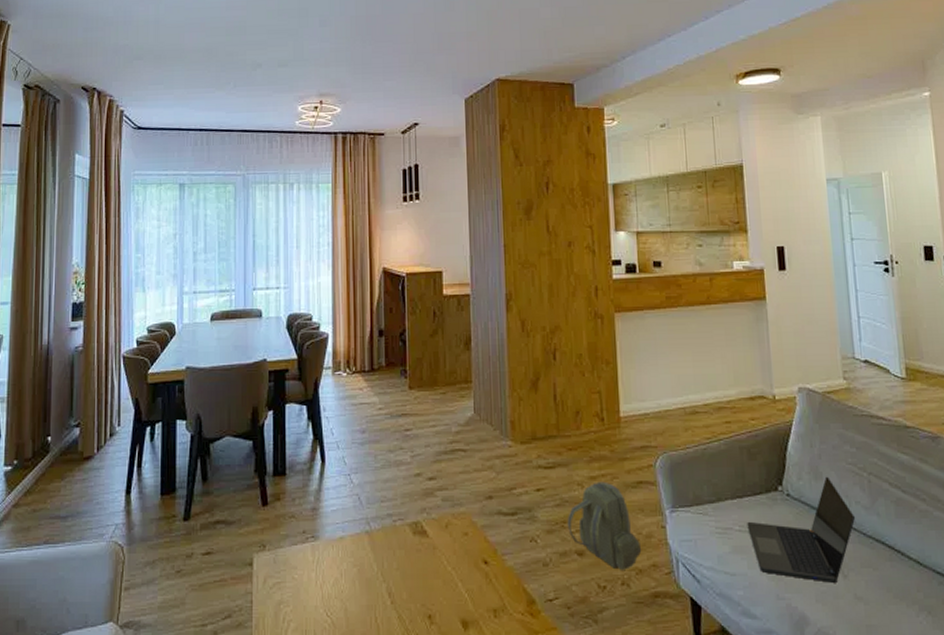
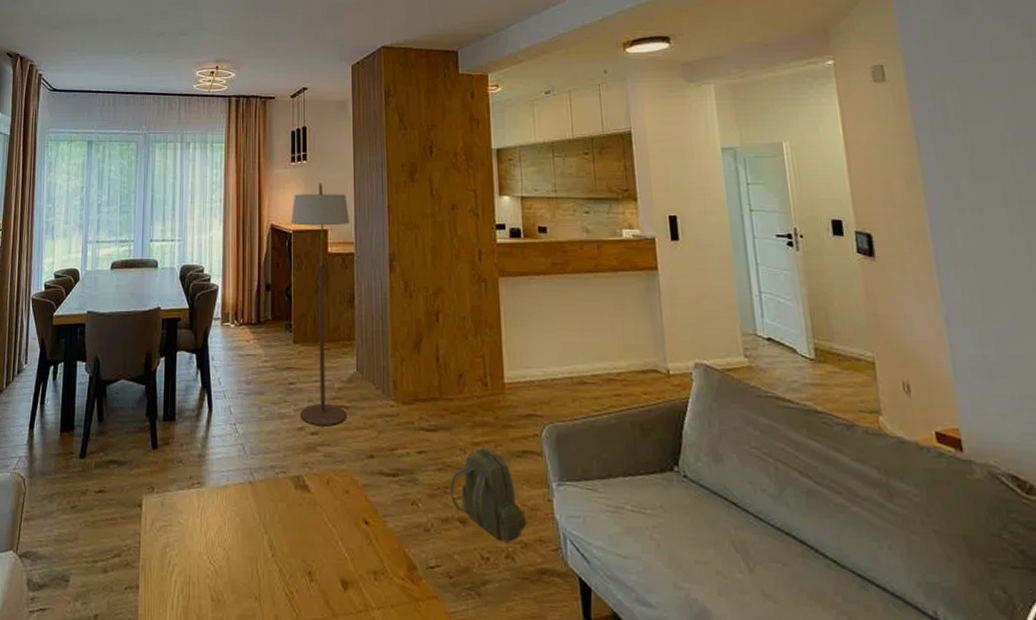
floor lamp: none [404,222,465,471] -> present [291,182,349,427]
laptop: present [747,476,856,583] -> none [640,459,762,576]

